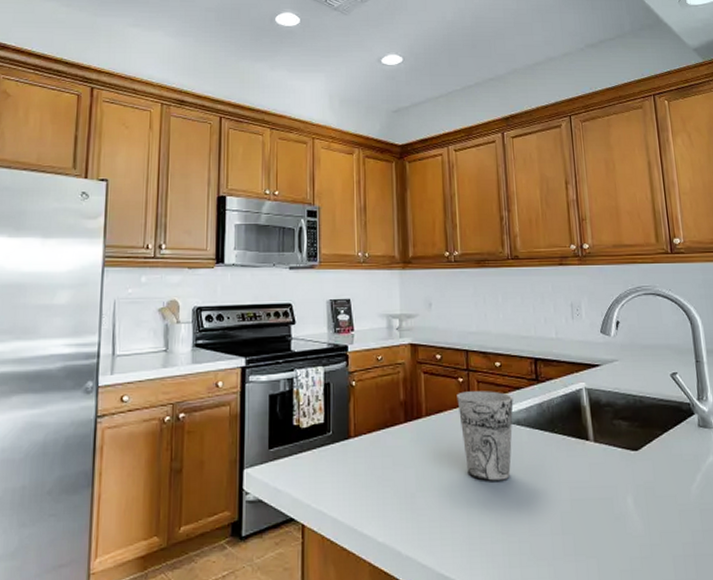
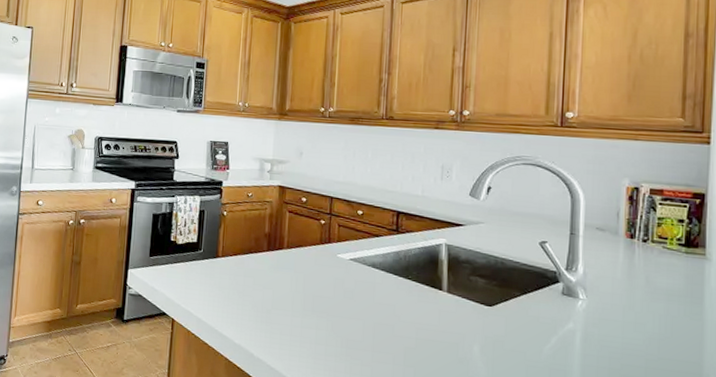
cup: present [457,391,514,481] -> none [317,232,371,312]

